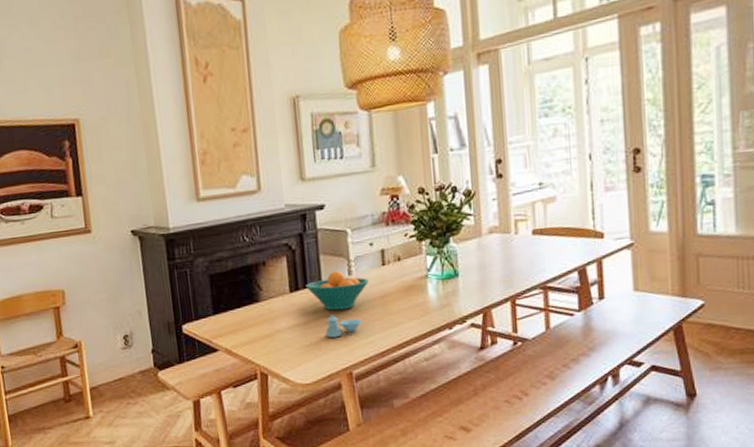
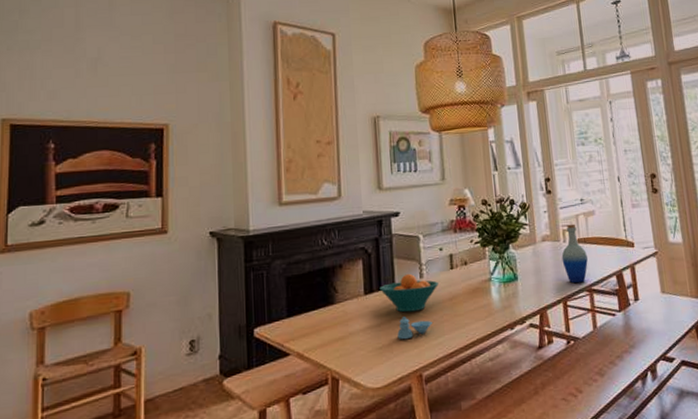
bottle: none [512,212,544,280] -> present [561,223,588,283]

